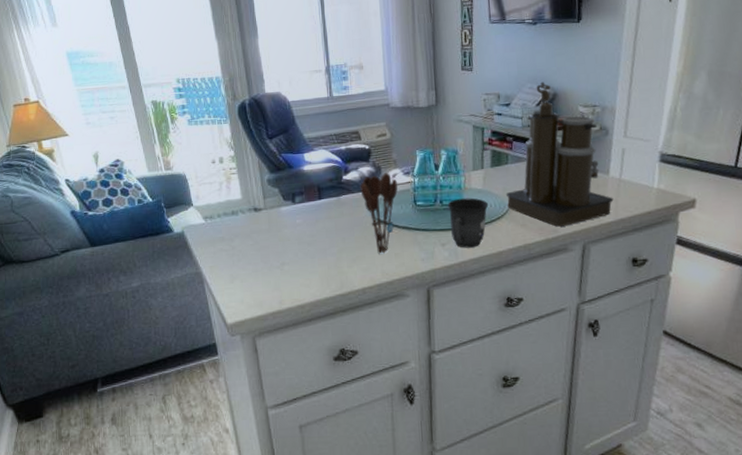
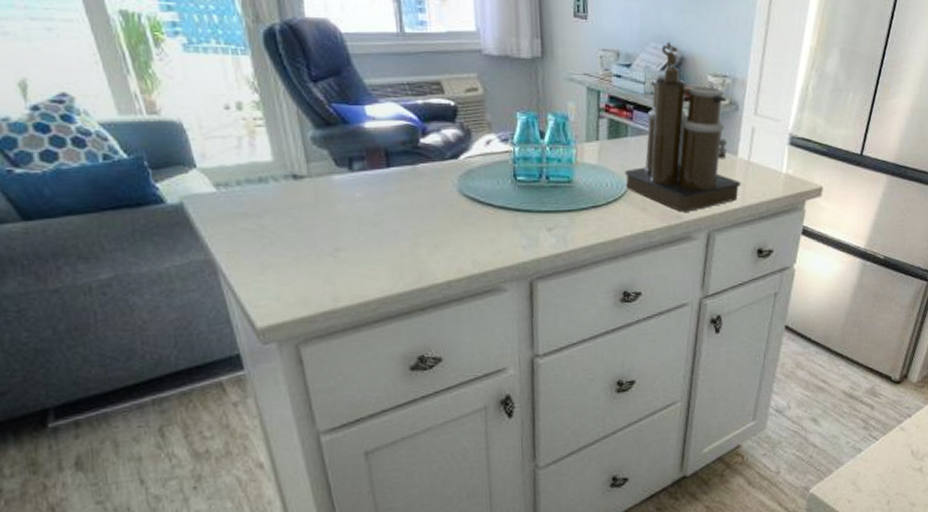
utensil holder: present [360,173,398,254] -> none [443,138,493,239]
mug: present [447,198,489,248] -> none [555,174,605,234]

